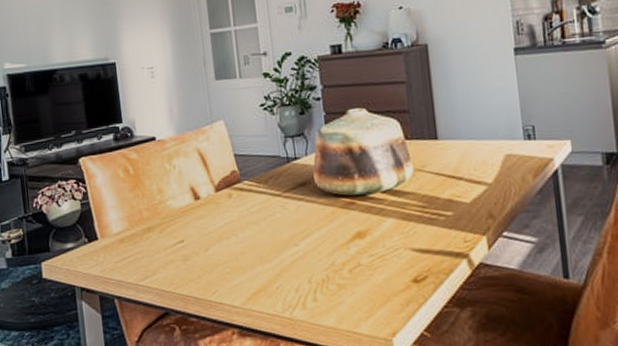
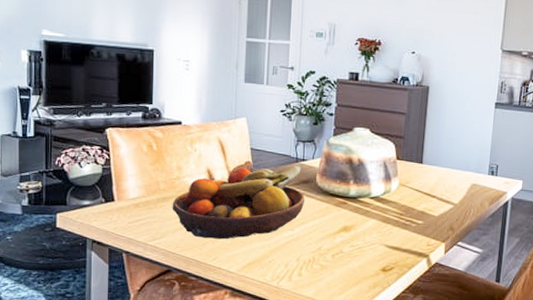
fruit bowl: none [158,166,306,269] -> present [172,165,305,239]

